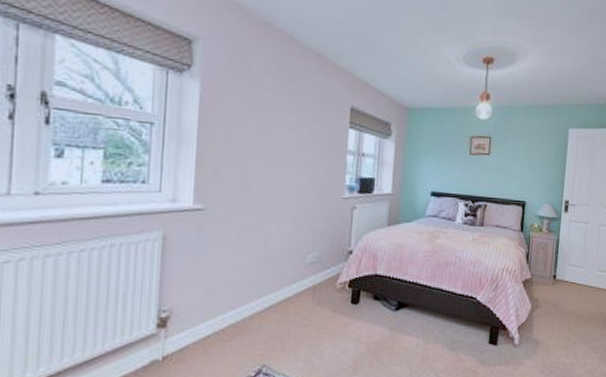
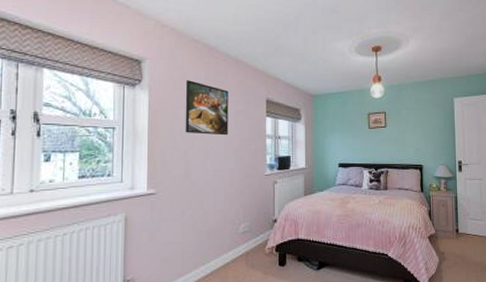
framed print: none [245,72,305,147] -> present [185,80,229,136]

